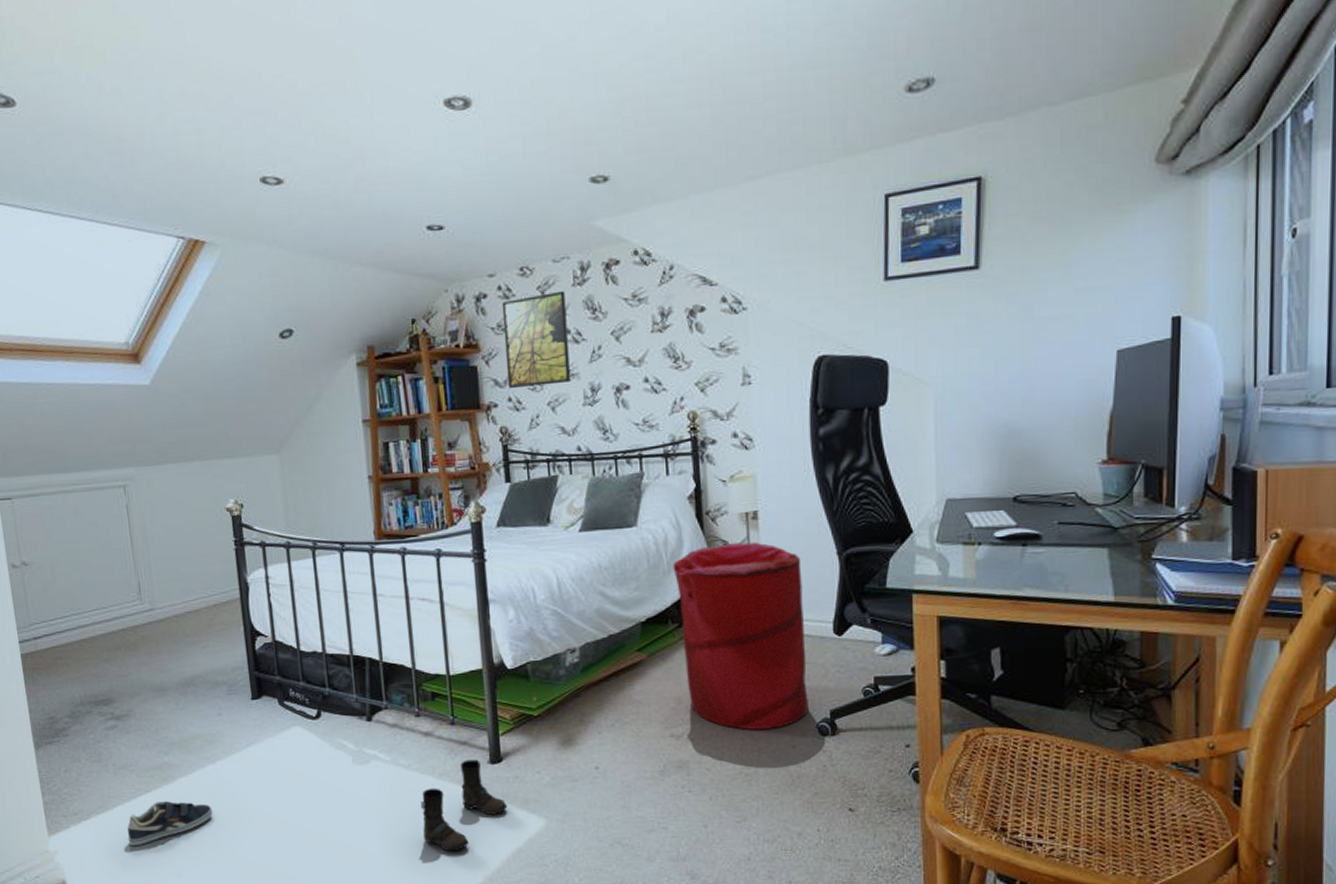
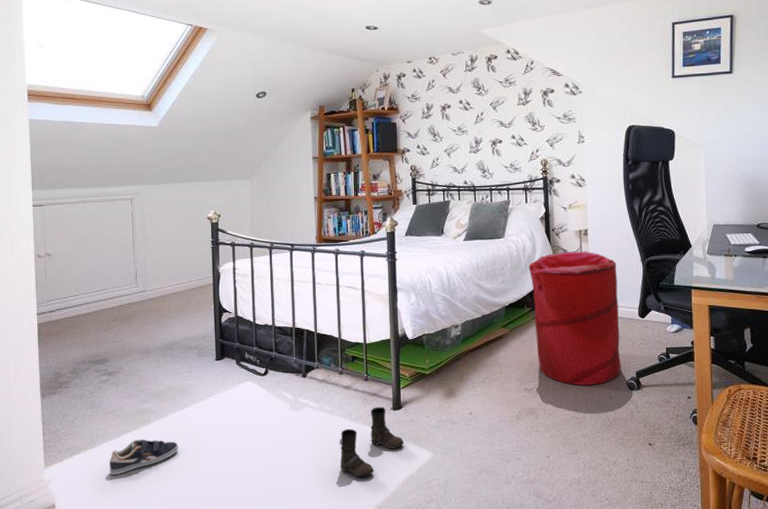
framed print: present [501,290,571,389] -> none [415,74,461,140]

